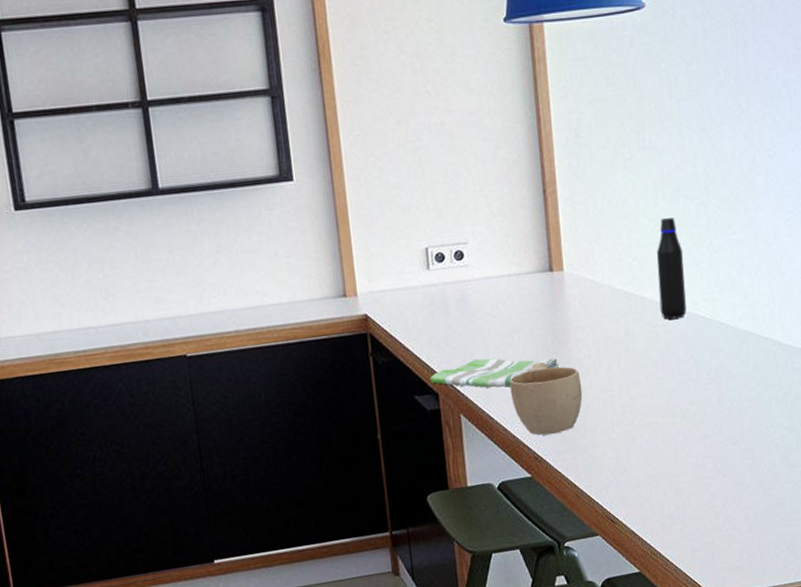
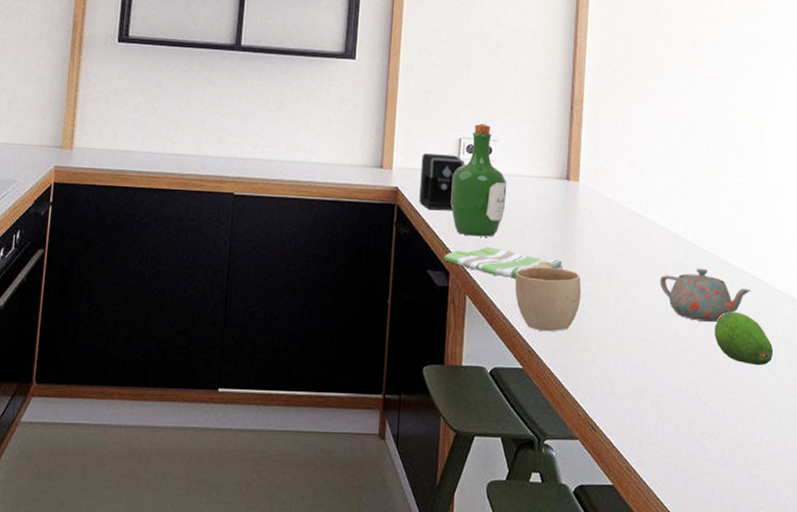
coffee maker: none [387,267,437,331] -> present [419,153,465,210]
wine bottle: none [424,227,488,352] -> present [451,123,507,237]
water bottle: present [657,218,687,321] -> none [663,152,689,246]
teapot: none [663,337,760,394] -> present [659,268,752,323]
fruit: none [725,375,789,427] -> present [714,311,774,366]

